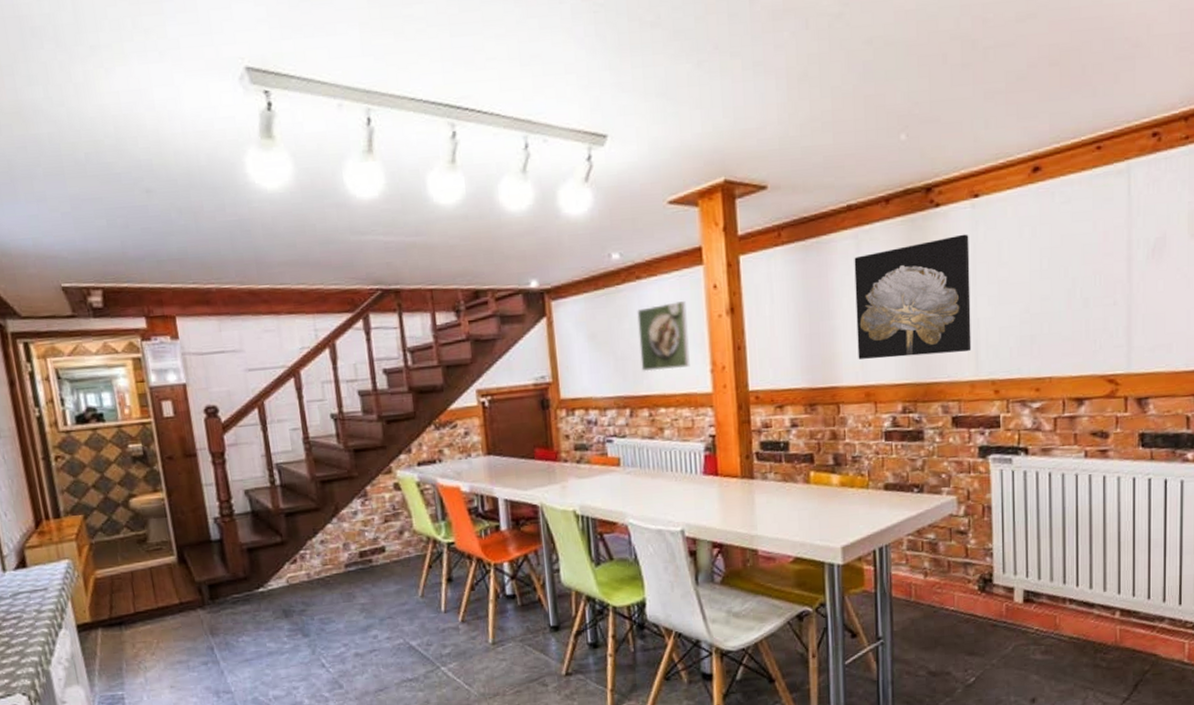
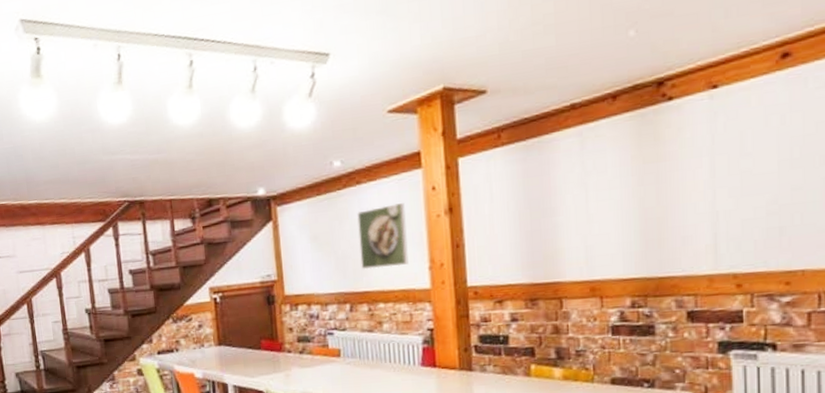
wall art: present [854,234,972,359] -> none [578,126,710,255]

